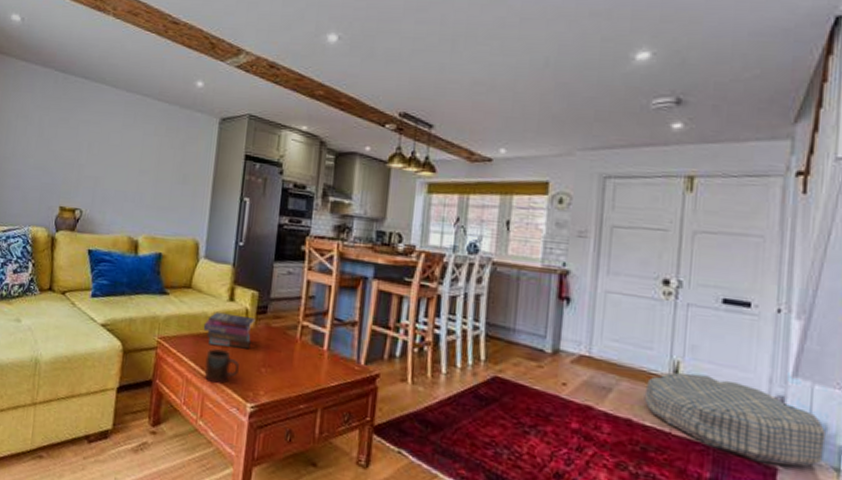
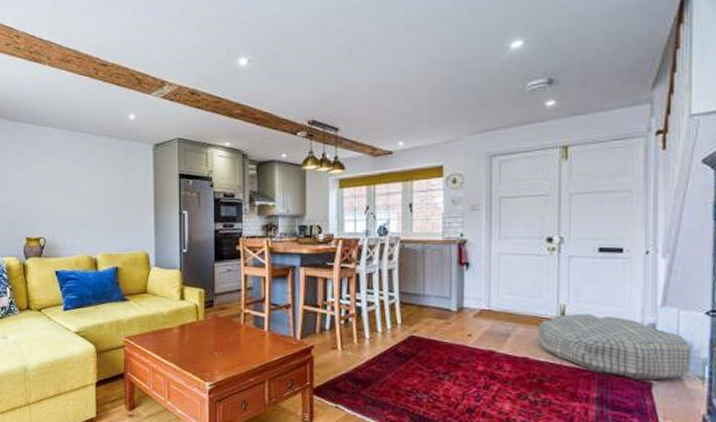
books: present [203,312,256,349] -> none [161,310,205,339]
mug: present [204,348,239,383] -> none [166,341,195,369]

